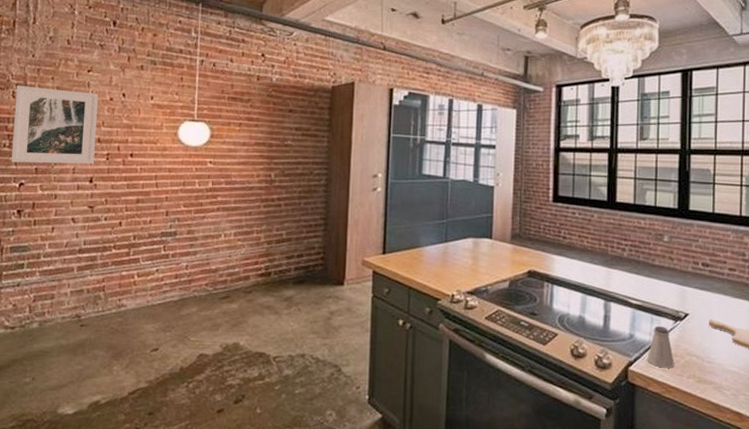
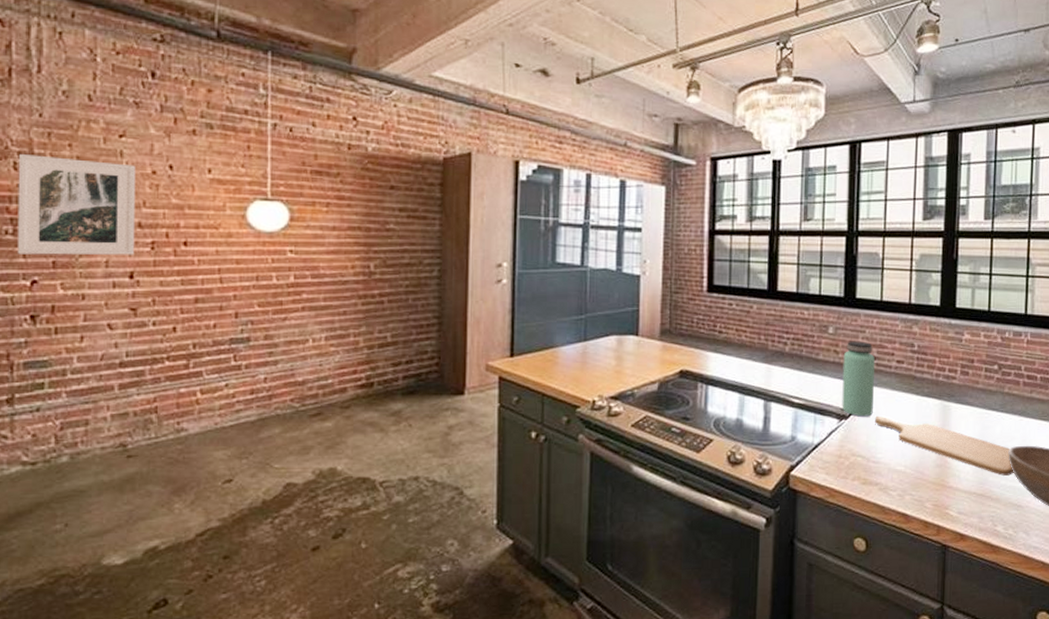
saltshaker: present [647,325,675,368] -> none [809,425,839,471]
bottle: none [677,249,708,319] -> present [842,341,875,417]

